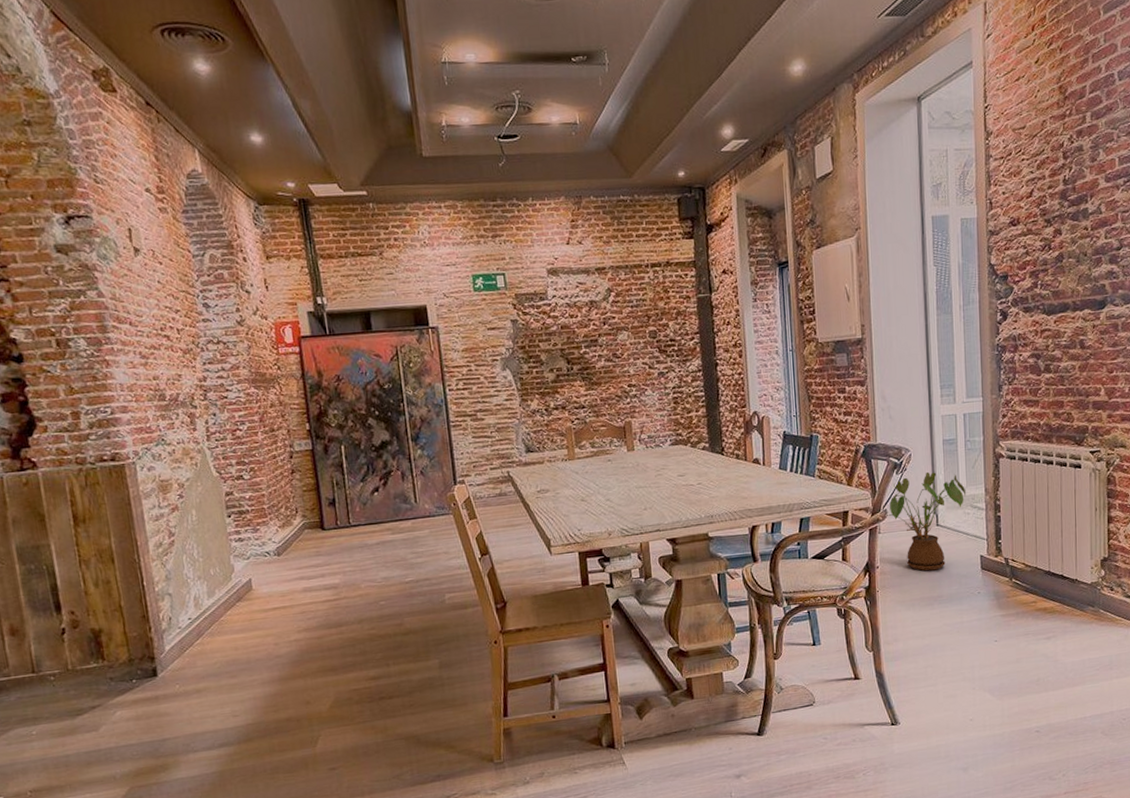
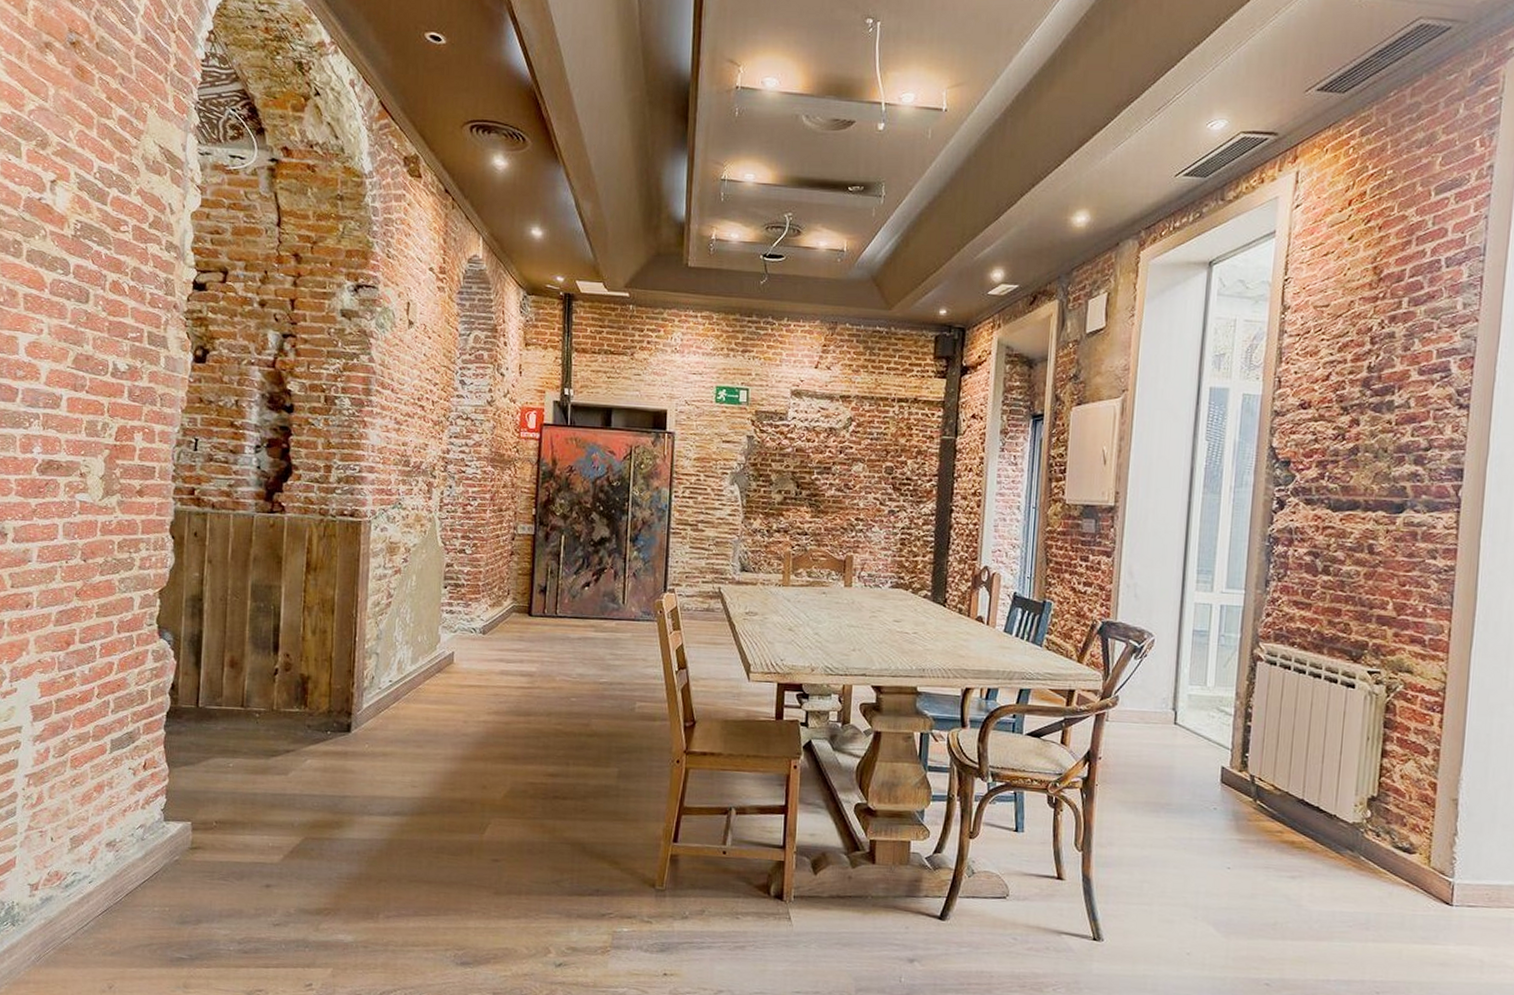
house plant: present [885,471,967,571] -> none [1116,662,1214,774]

